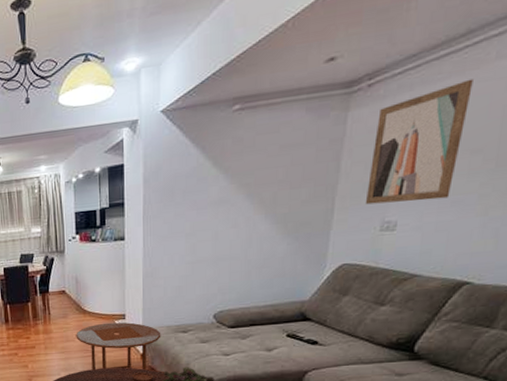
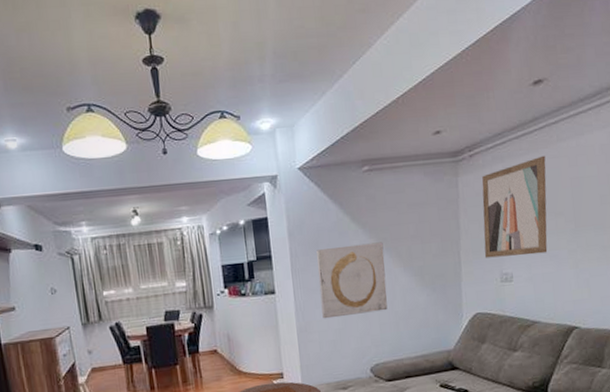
wall art: none [170,187,245,266] -> present [316,242,388,319]

